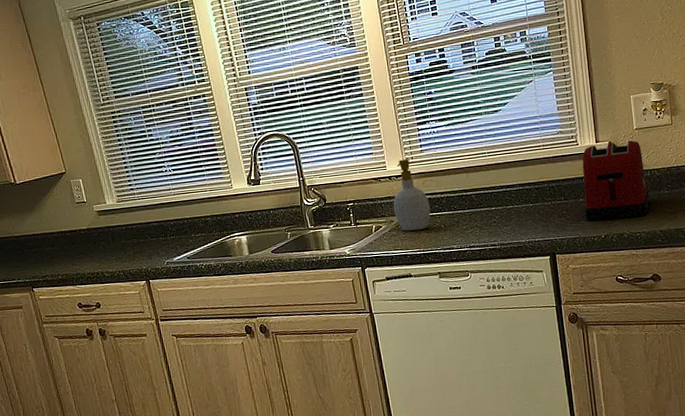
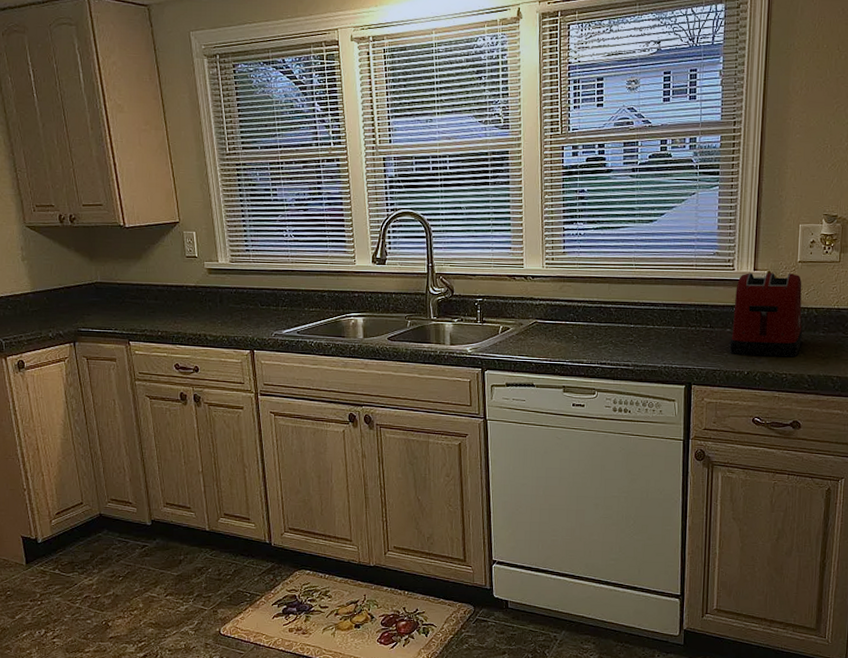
soap bottle: present [393,159,431,231] -> none [525,259,565,338]

